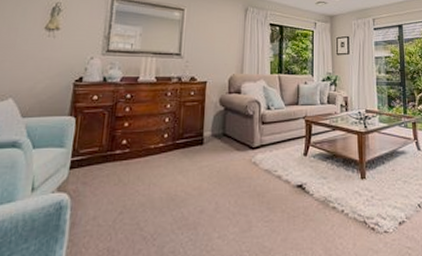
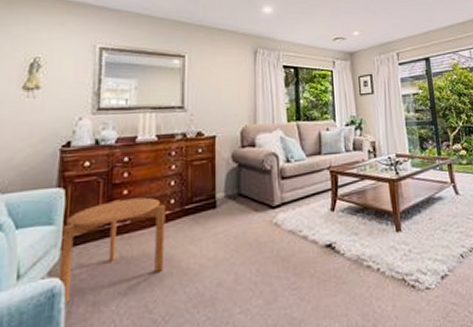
side table: none [66,130,160,216] -> present [59,197,166,305]

